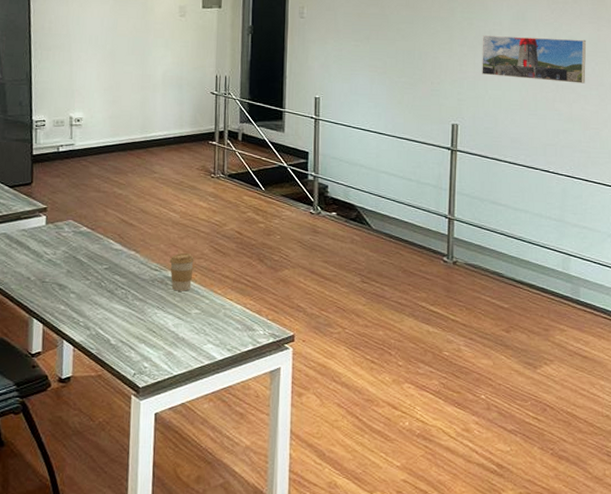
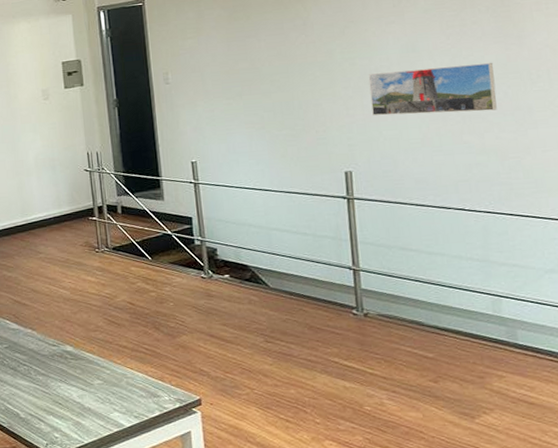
coffee cup: present [169,253,194,292] -> none [65,327,91,364]

